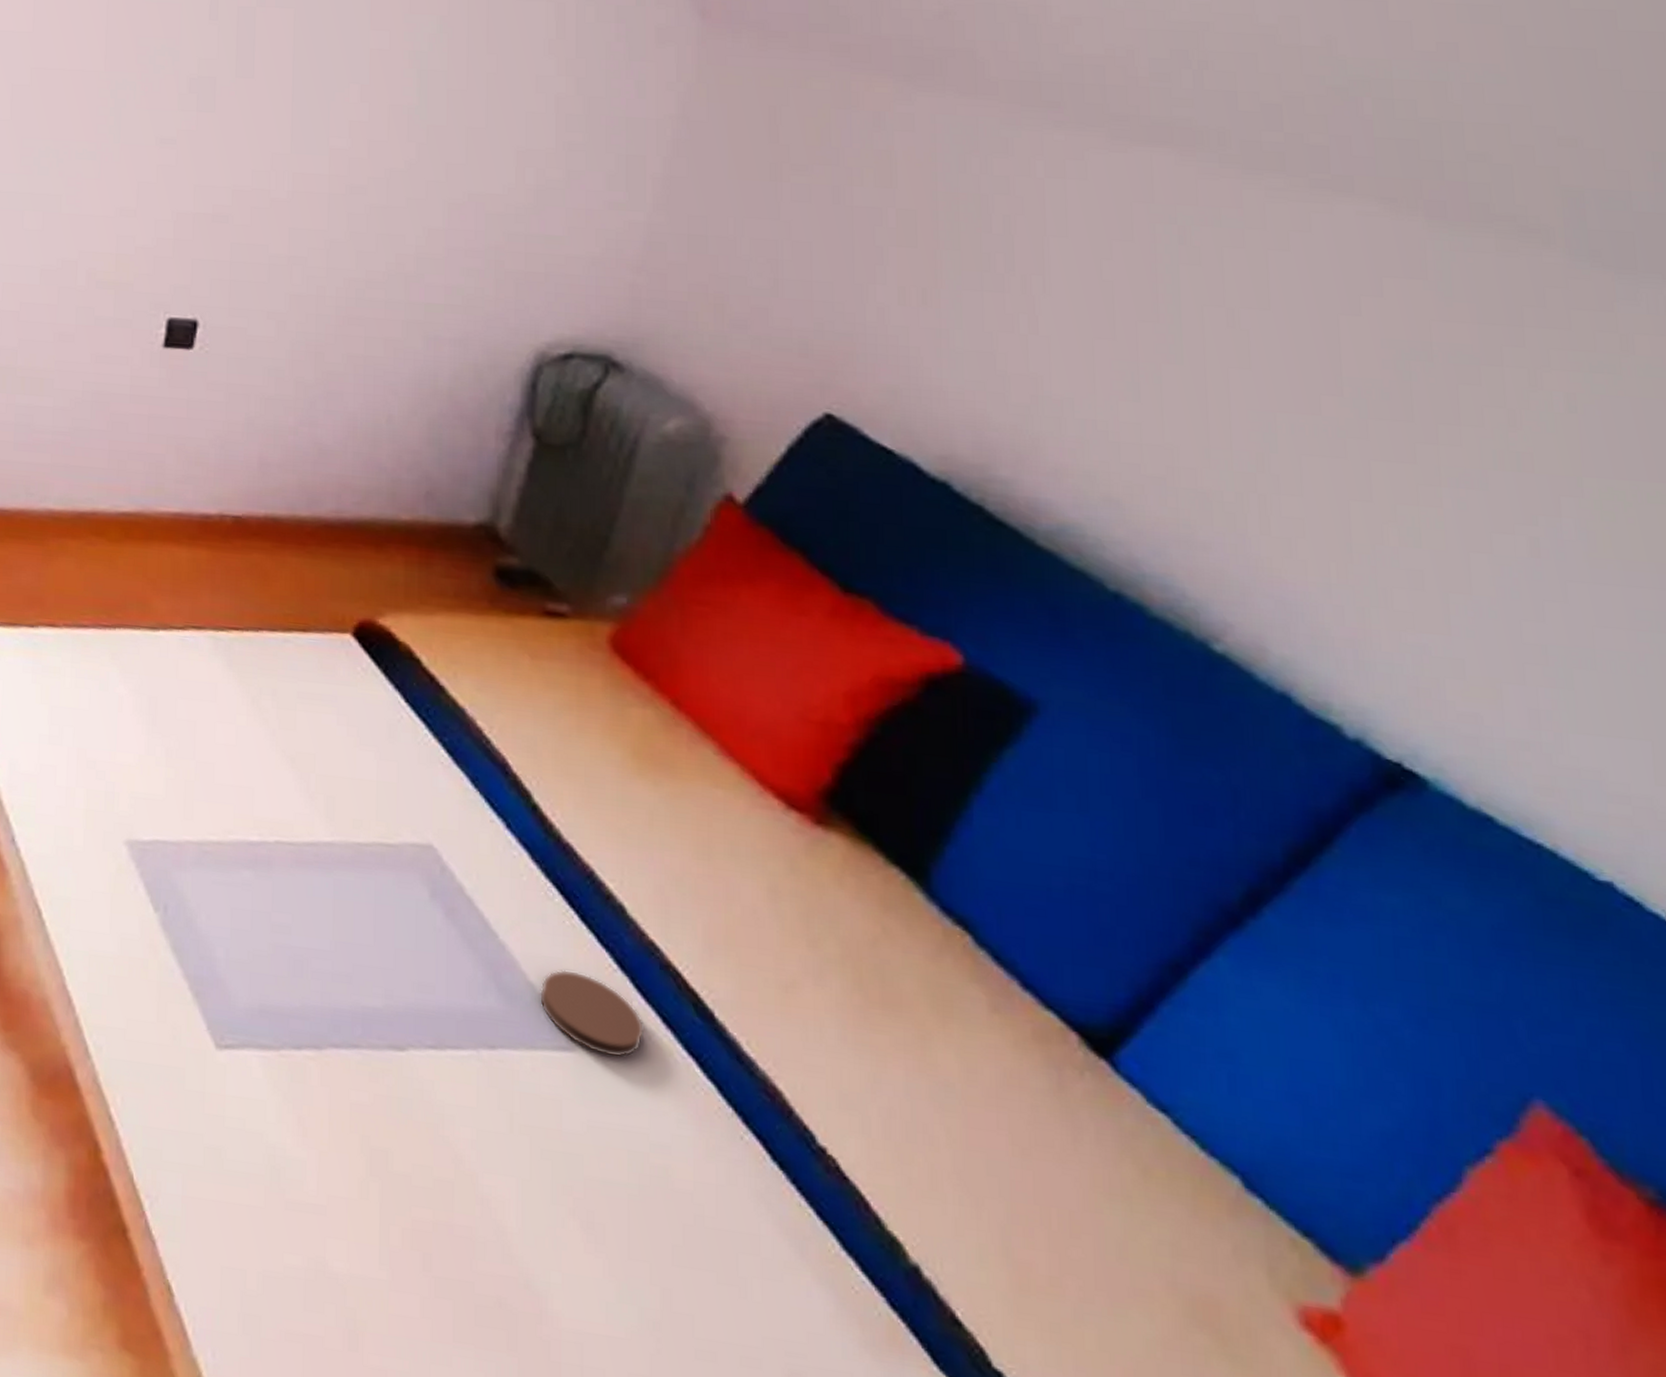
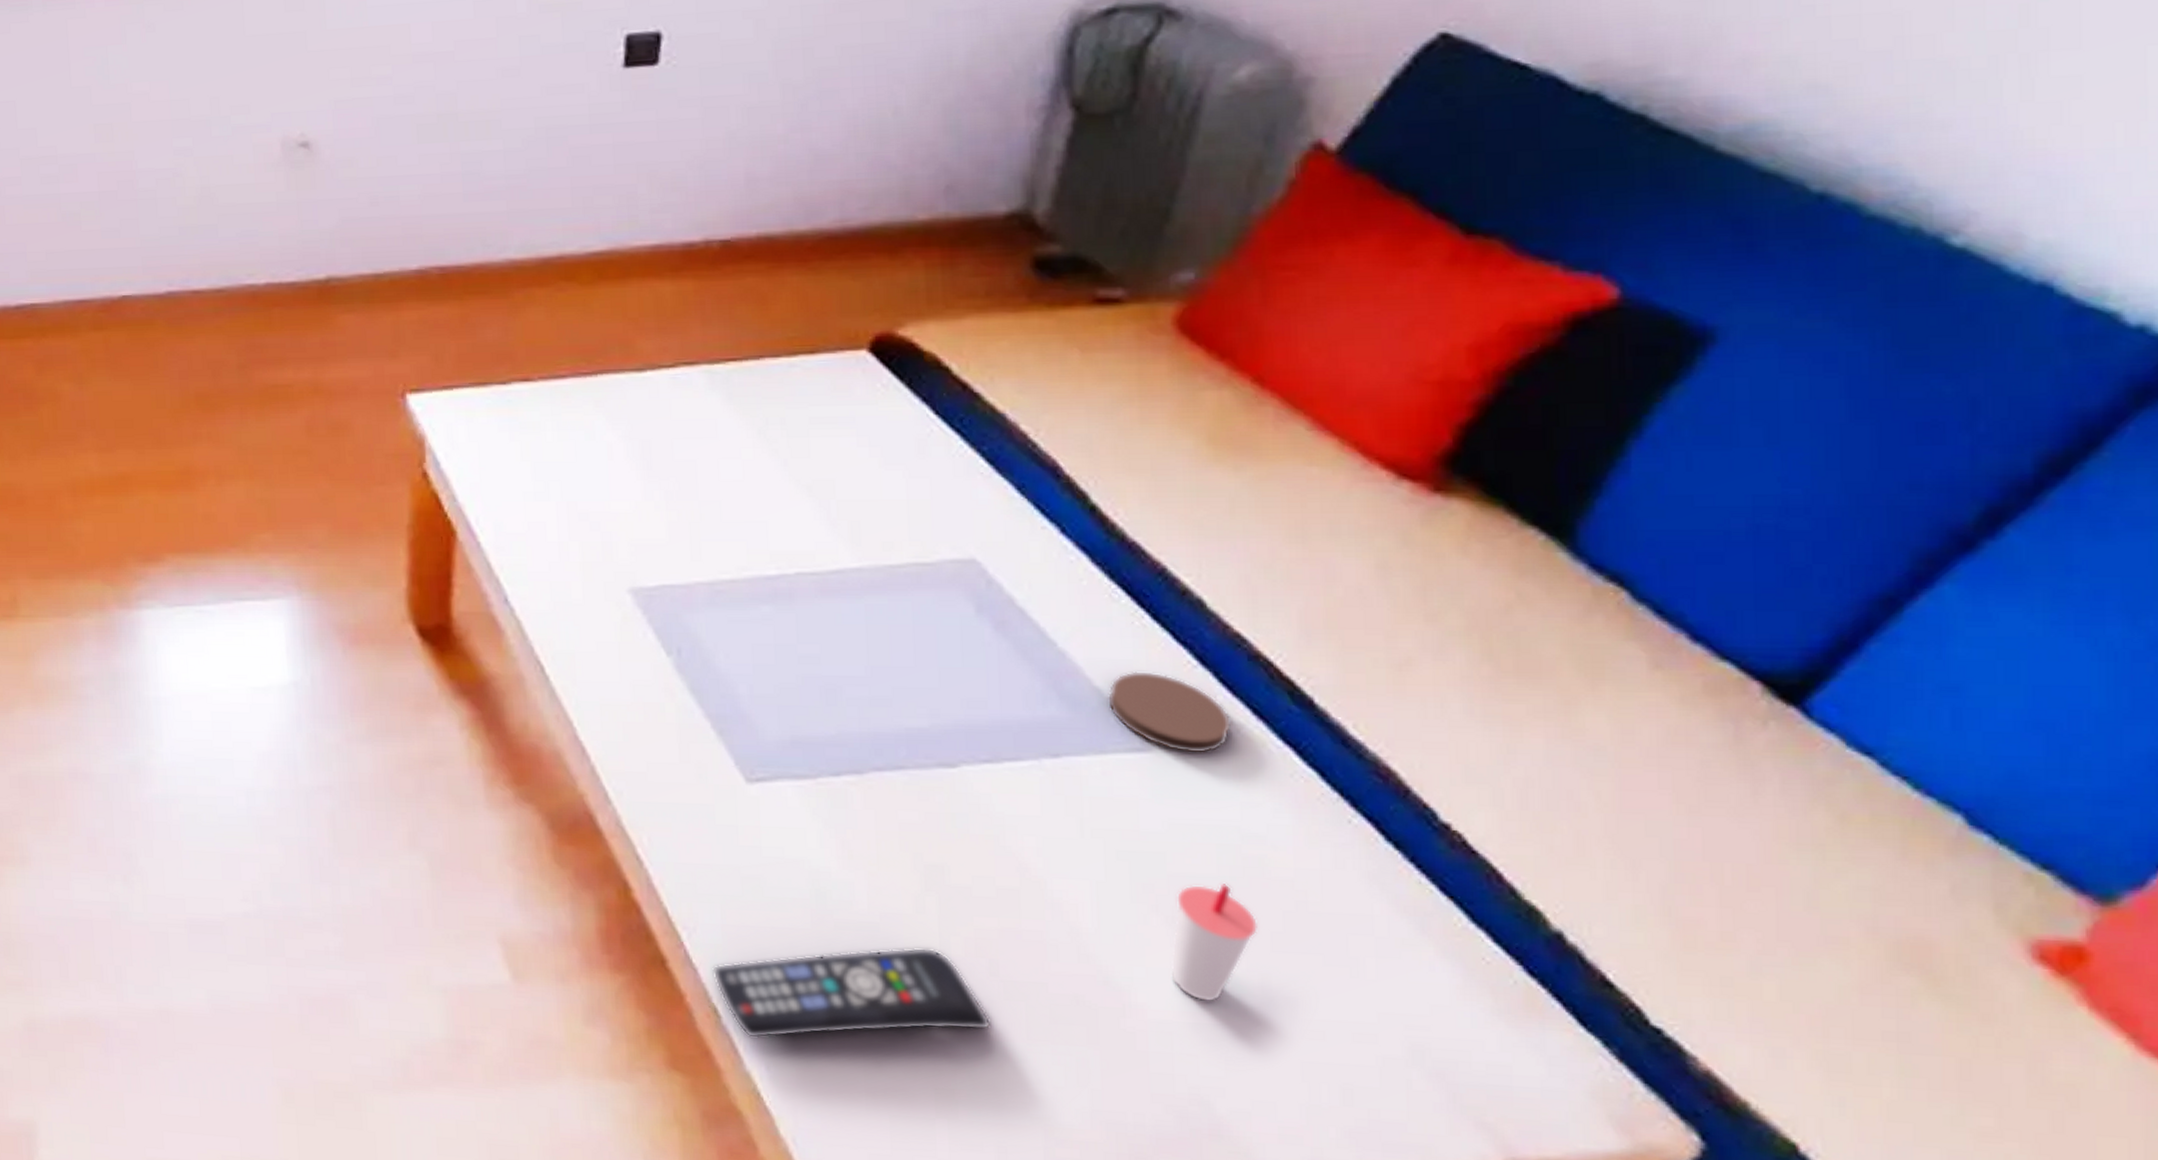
remote control: none [169,1233,422,1329] -> present [712,947,992,1039]
cup: none [582,1190,662,1314] -> present [1169,884,1259,1002]

